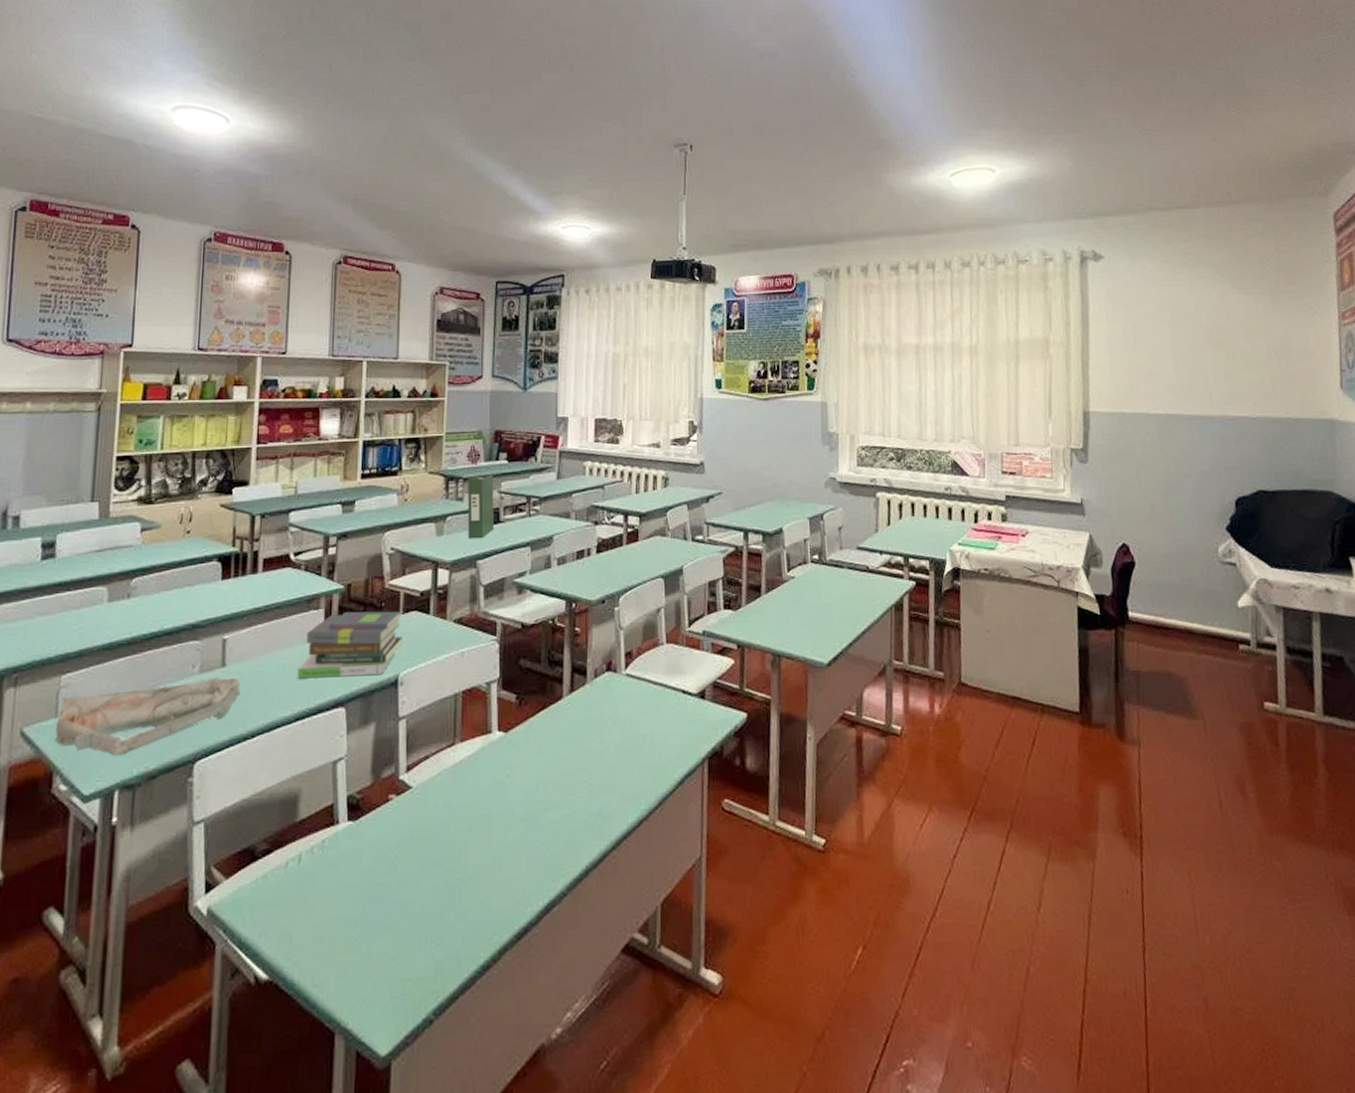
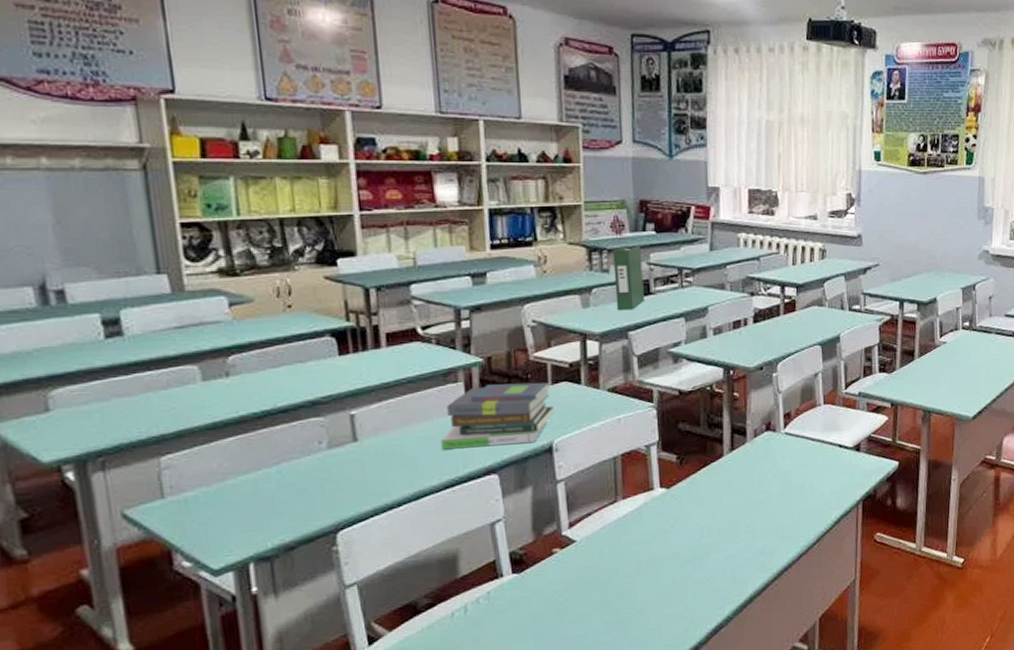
bag: present [55,677,241,756] -> none [164,451,379,532]

